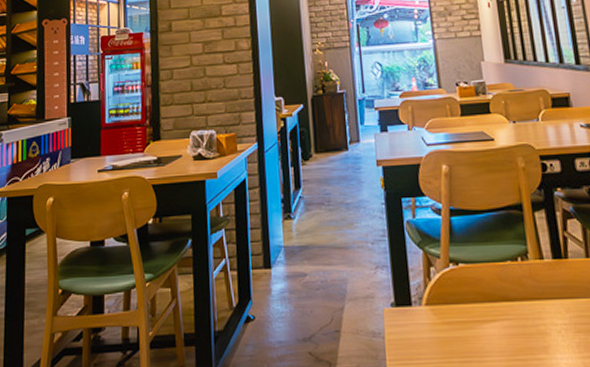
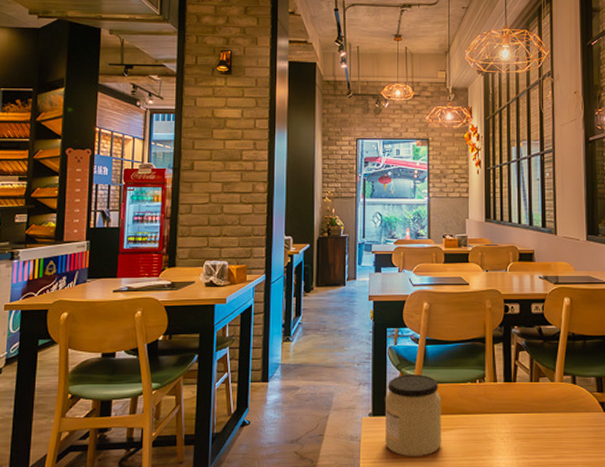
jar: none [408,253,483,358] -> present [384,374,442,457]

